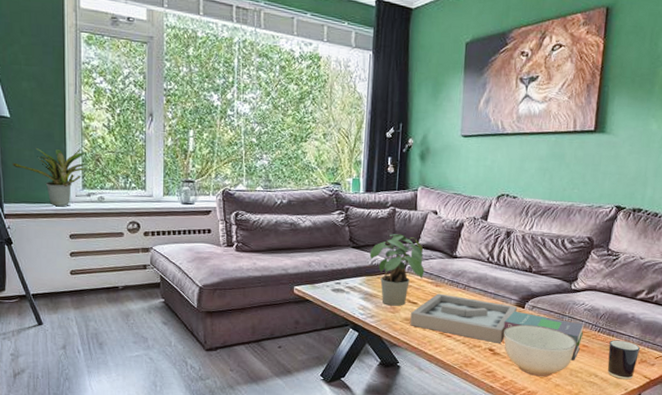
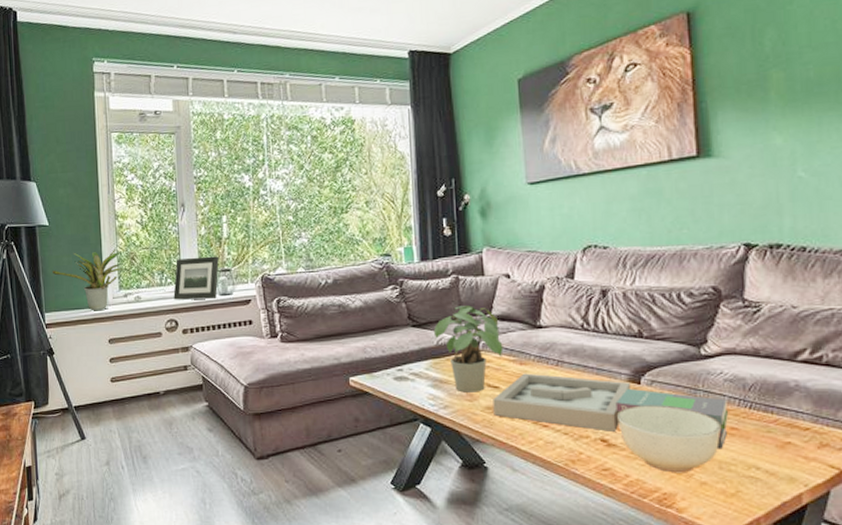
picture frame: none [137,165,183,206] -> present [173,256,219,300]
mug: present [607,340,641,380] -> none [768,418,817,472]

